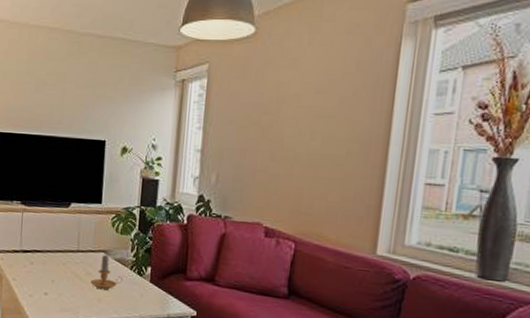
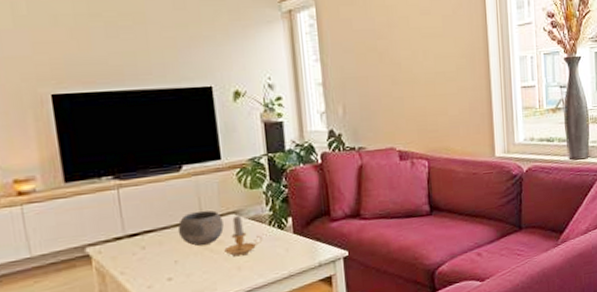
bowl: none [58,243,94,273] -> present [177,210,224,246]

